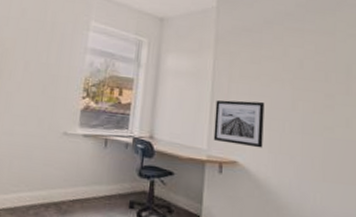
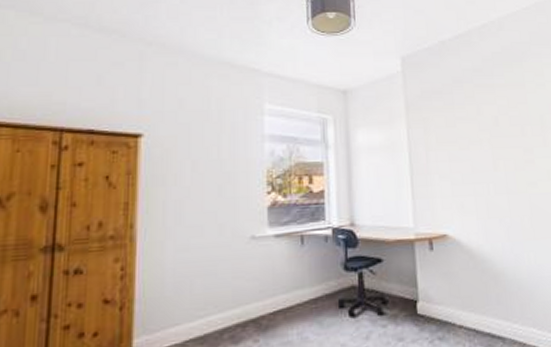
wall art: present [213,100,265,148] -> none [416,166,471,217]

